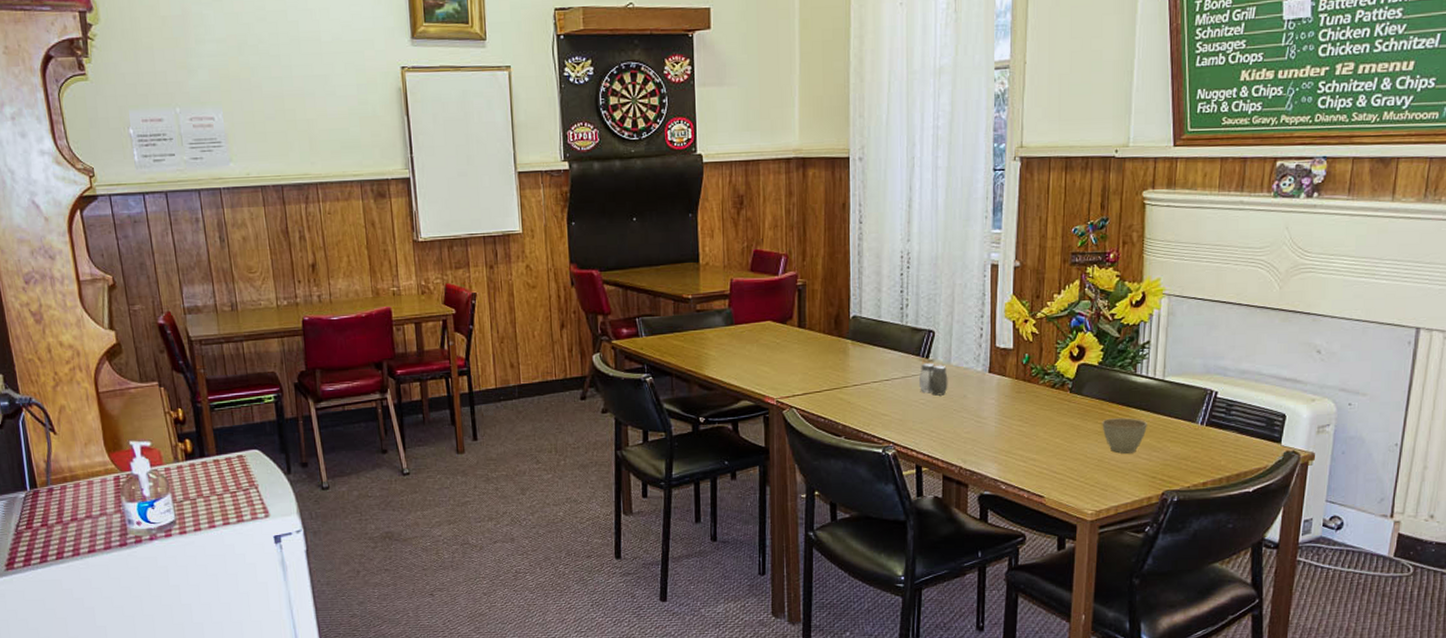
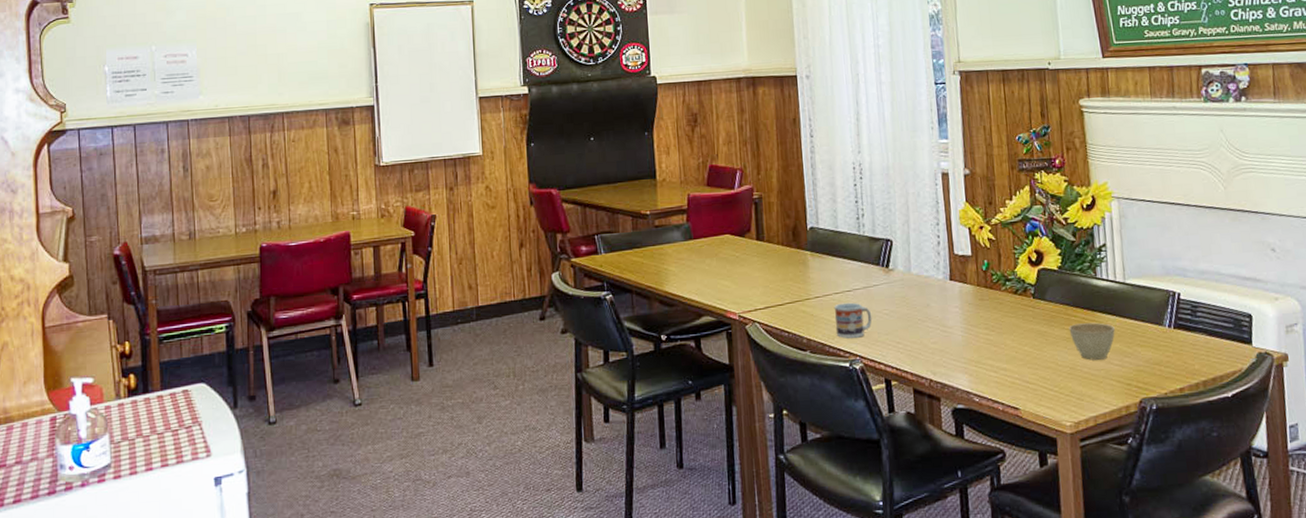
cup: none [871,391,908,426] -> present [833,302,872,339]
salt and pepper shaker: present [918,363,948,396] -> none [880,272,911,306]

